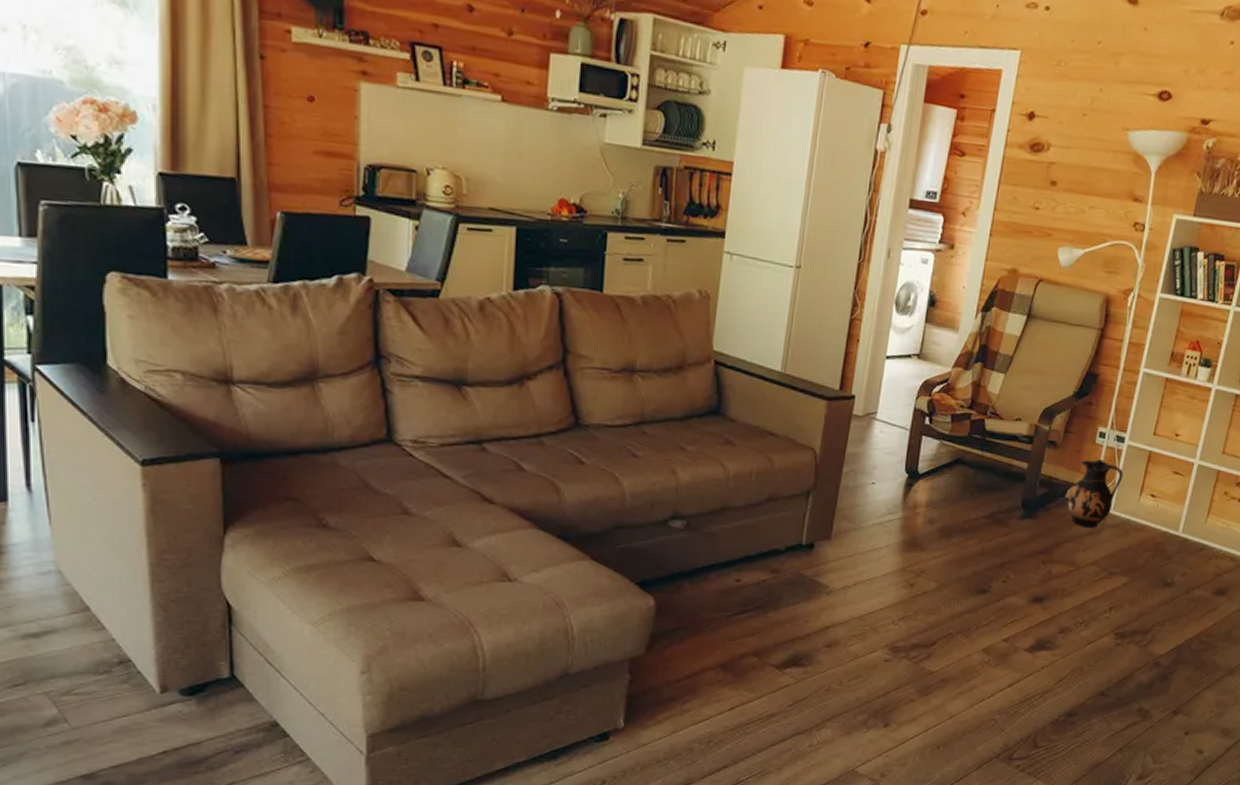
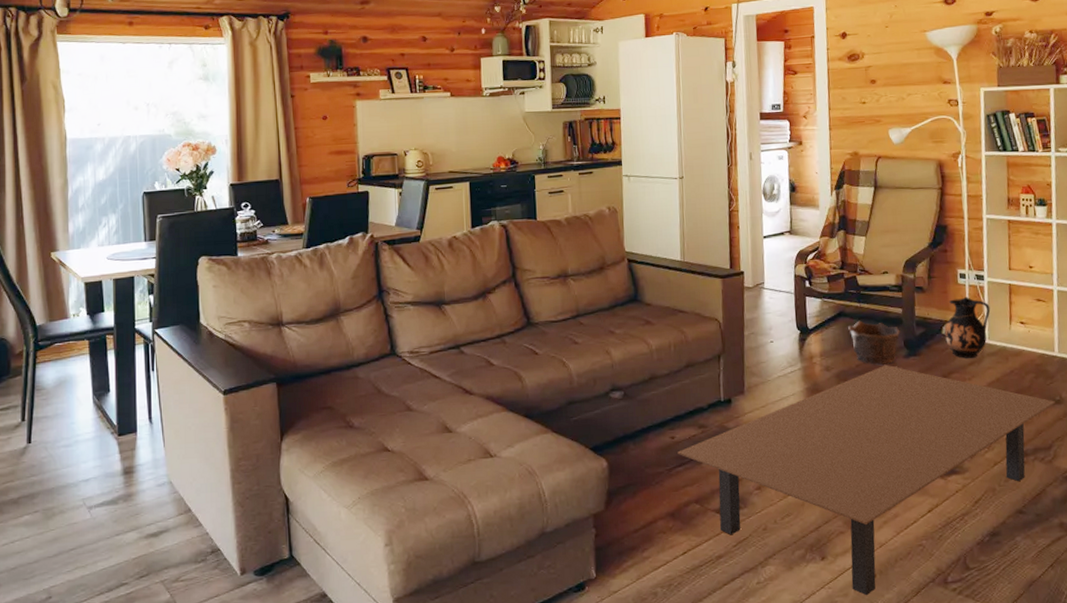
coffee table: none [741,524,1166,767] -> present [677,364,1055,596]
clay pot: none [963,471,1021,525] -> present [848,320,900,366]

